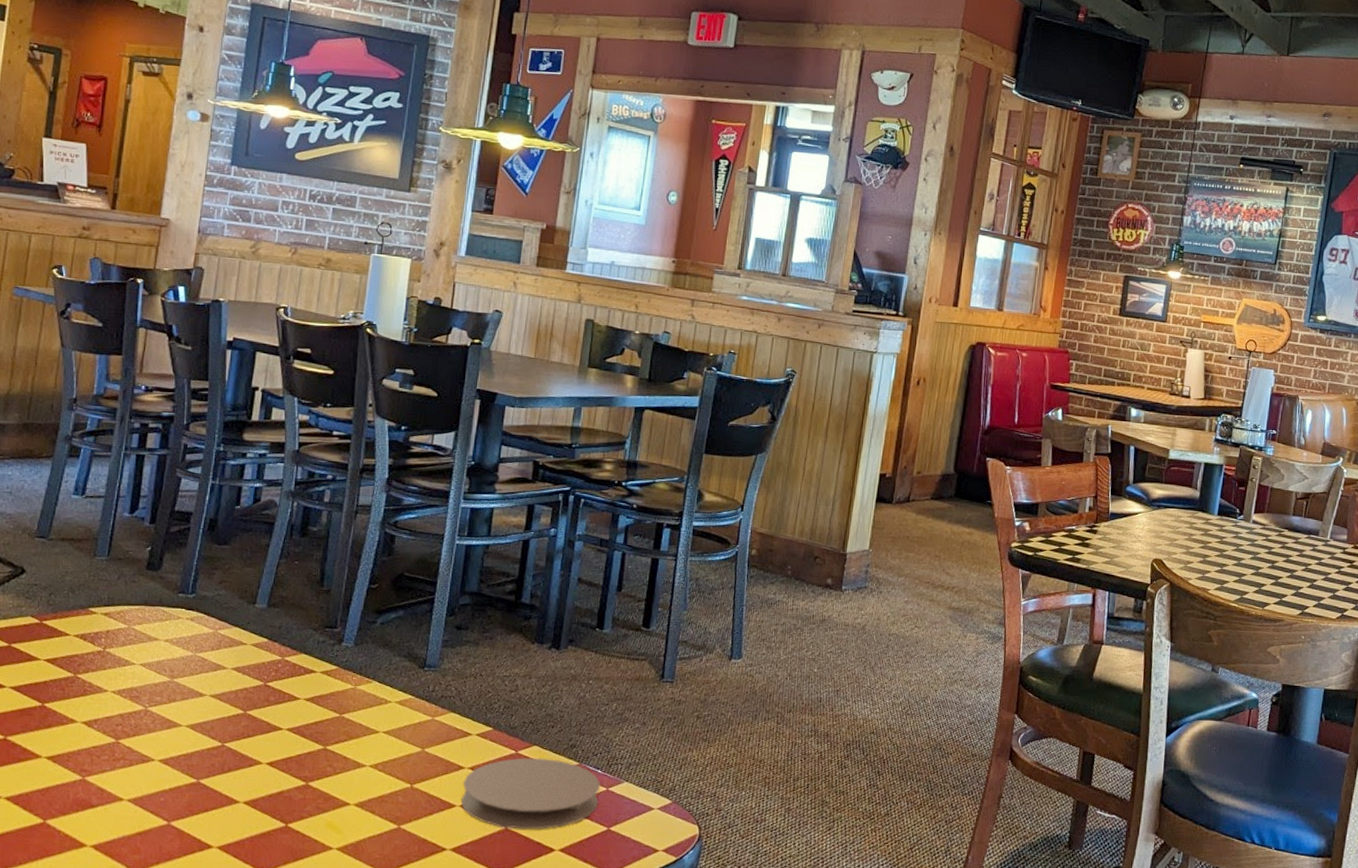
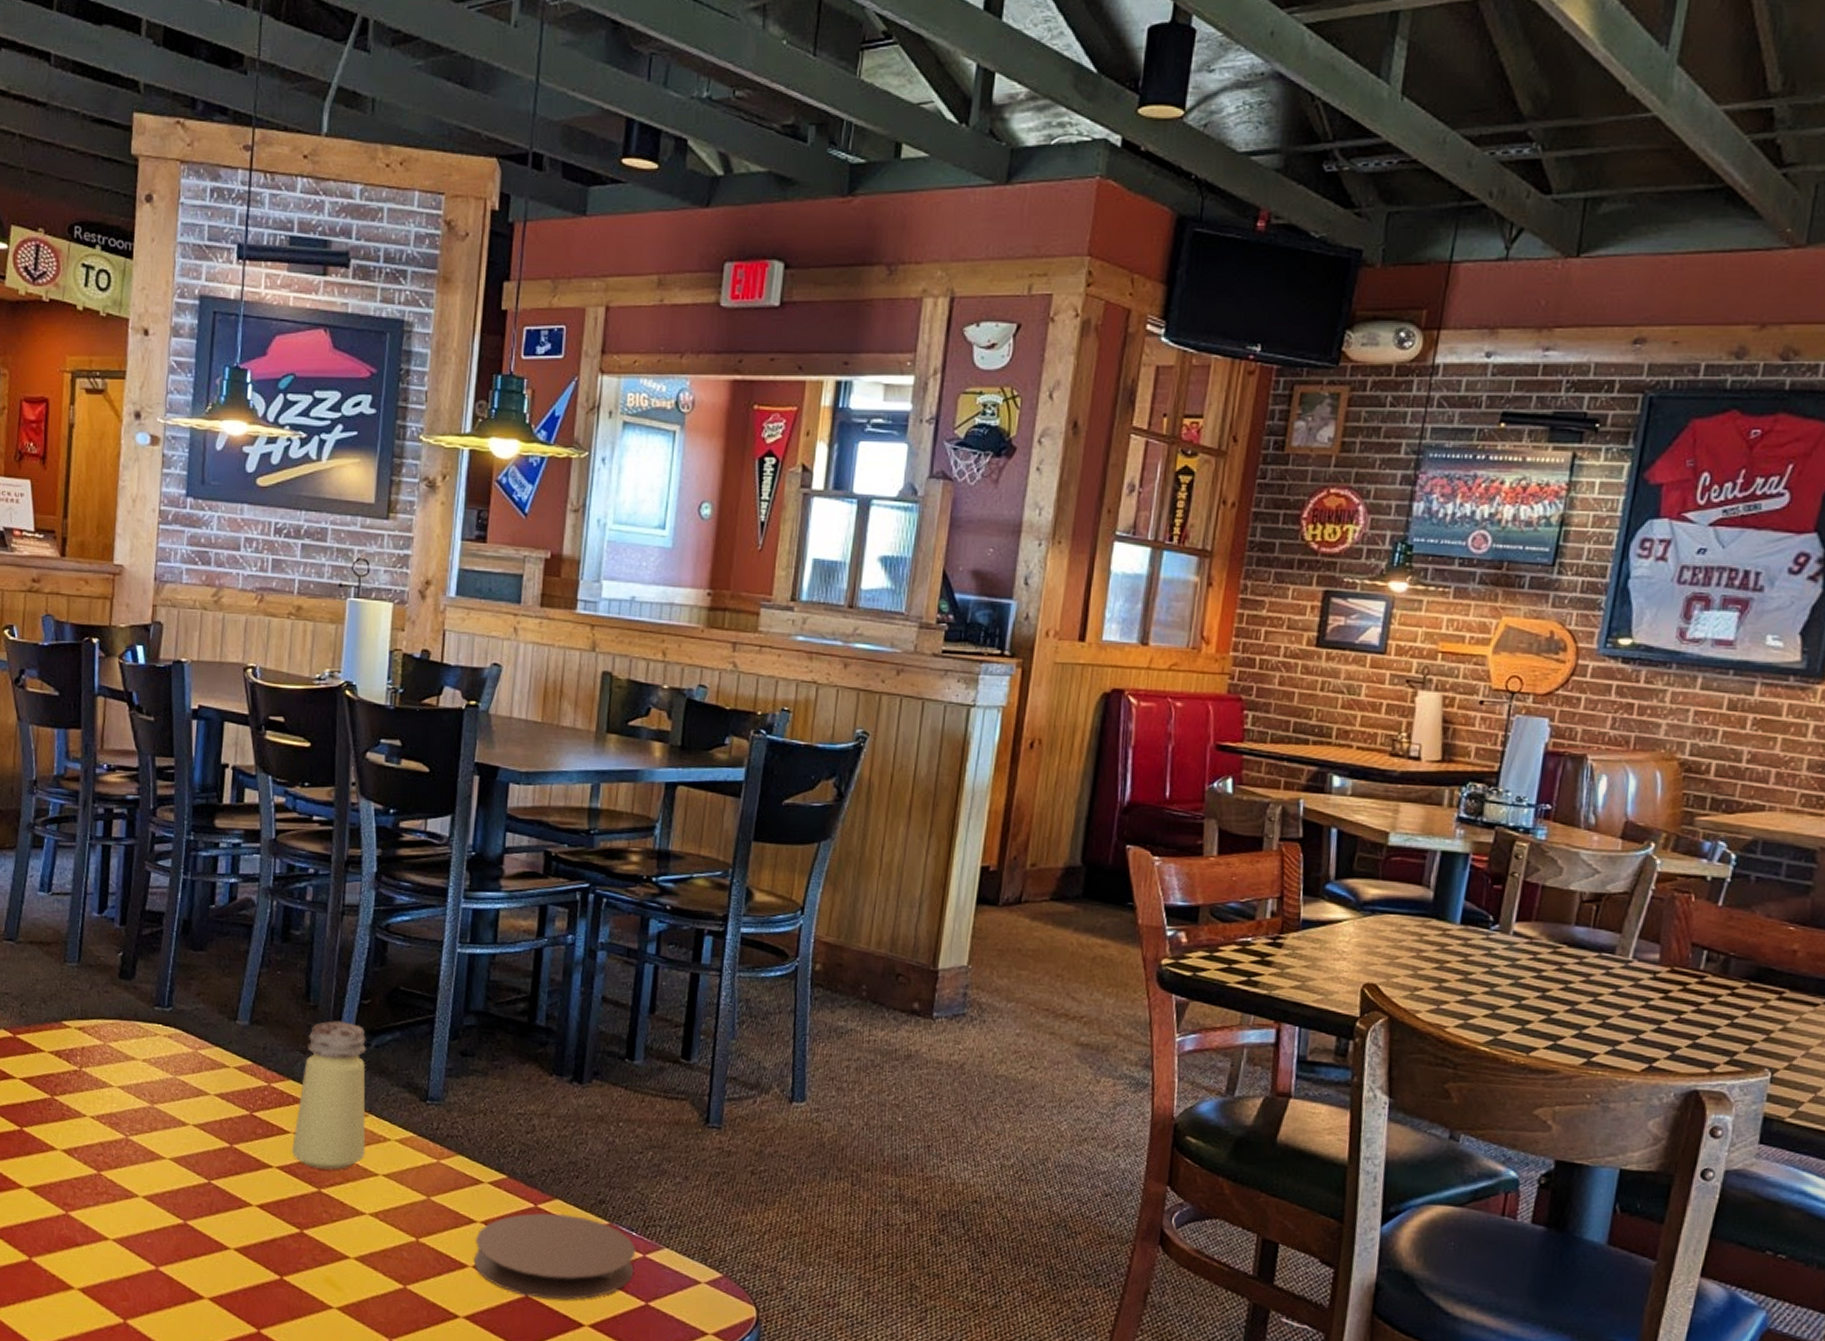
saltshaker: none [300,602,373,730] -> present [291,1020,366,1171]

